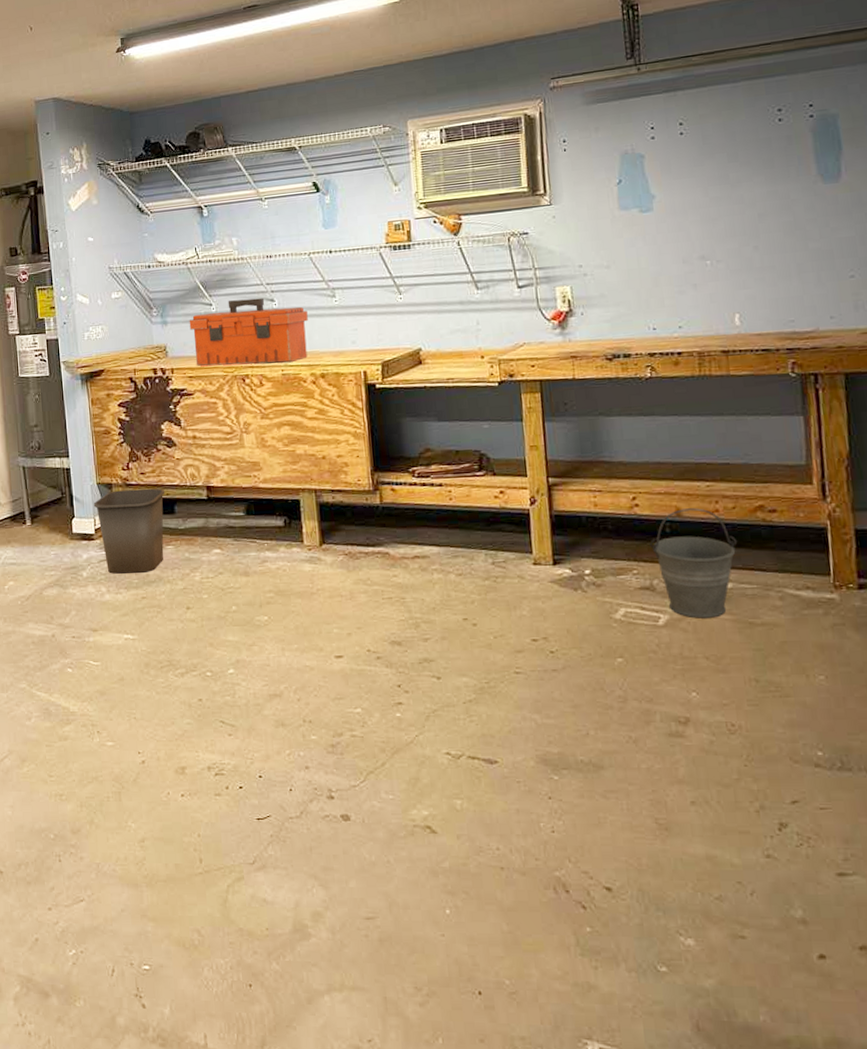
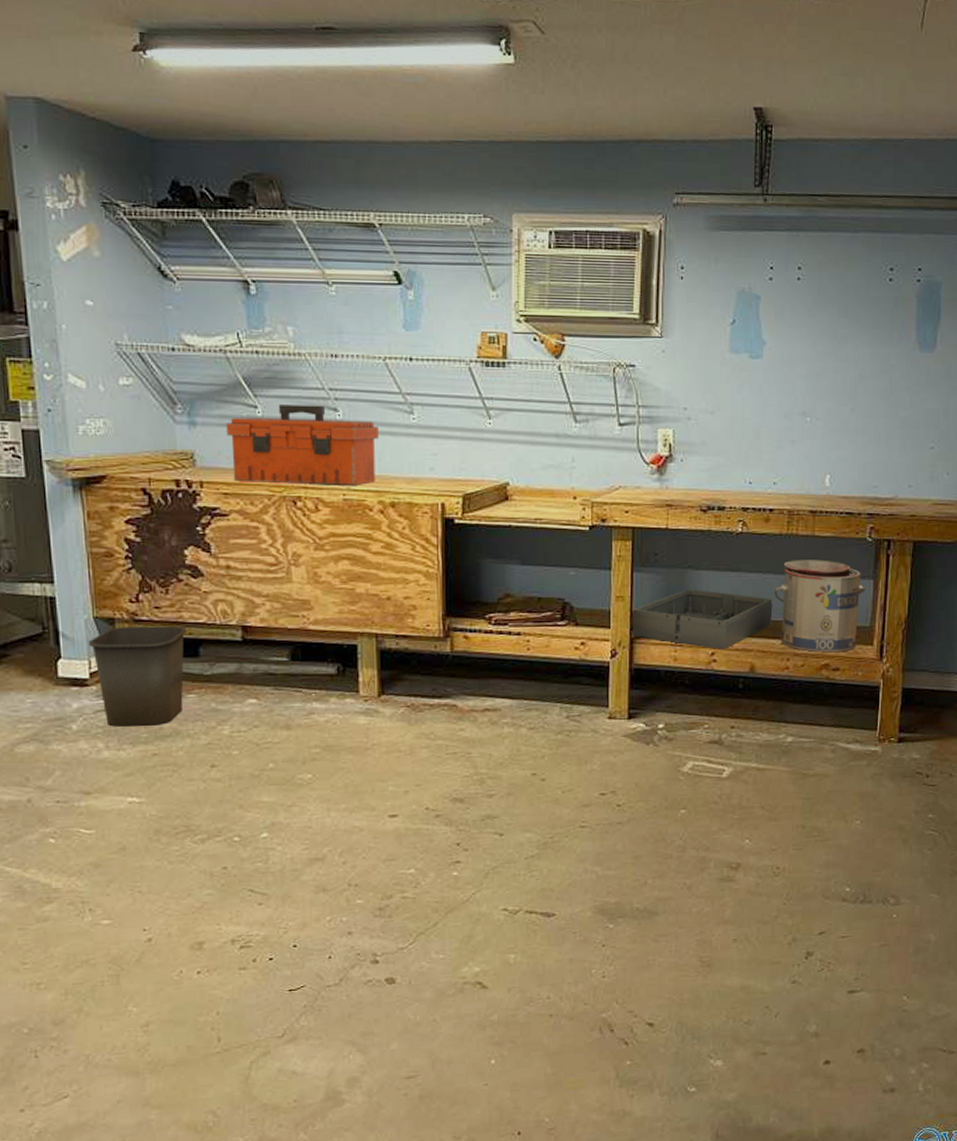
plastic crate: none [547,435,694,495] -> present [632,589,773,650]
bucket: present [650,508,738,619] -> none [723,665,802,771]
paint can: none [693,398,796,494] -> present [774,560,866,653]

